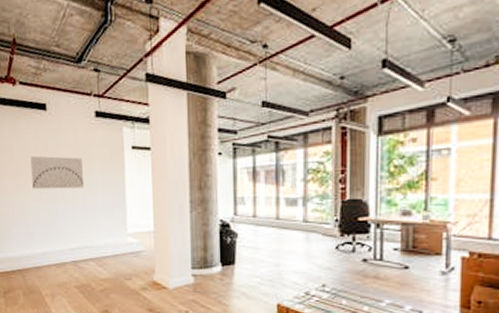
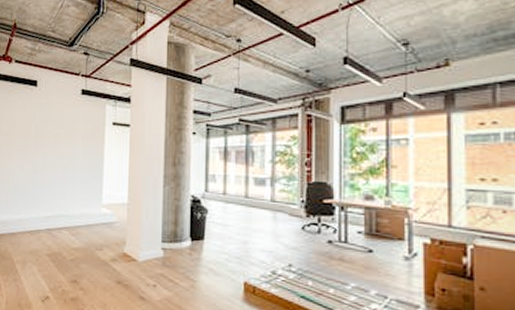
wall art: present [30,156,83,190] -> none [16,127,65,159]

